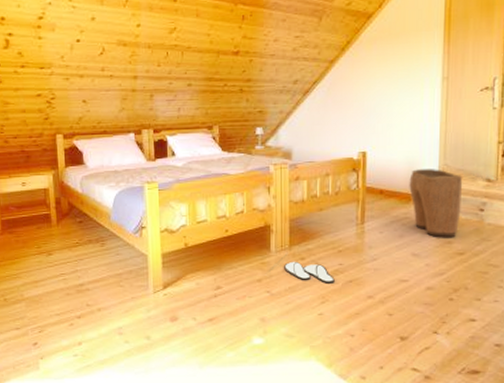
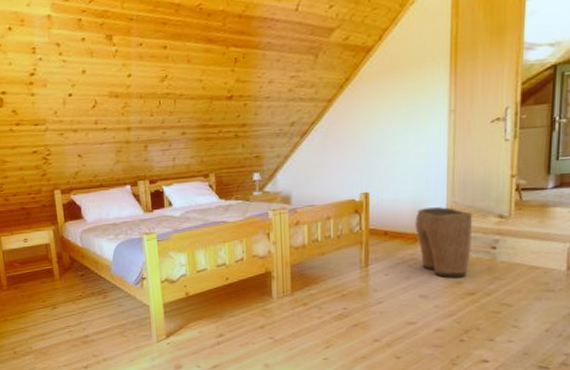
slippers: present [284,261,335,283] -> none [287,306,339,328]

